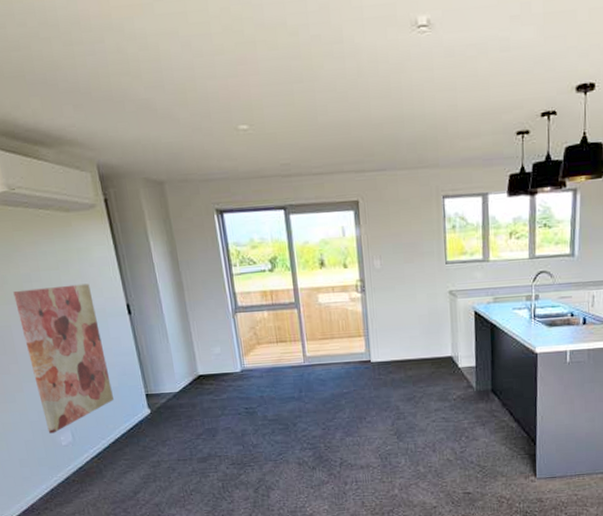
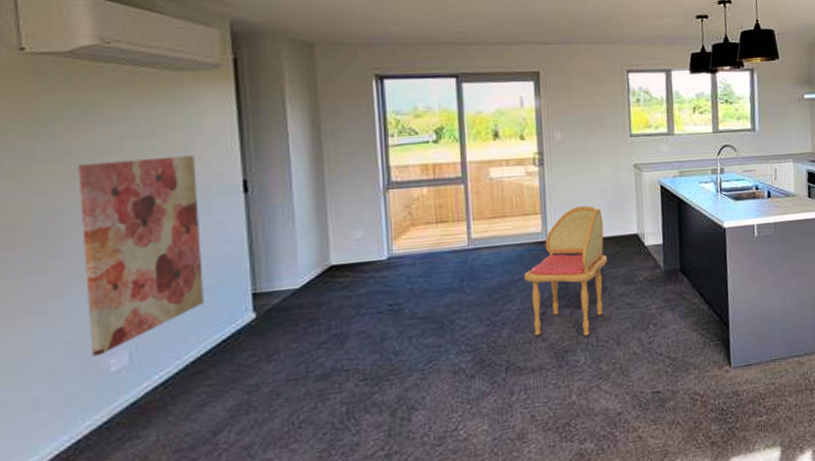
dining chair: none [352,330,425,443] -> present [524,206,608,336]

